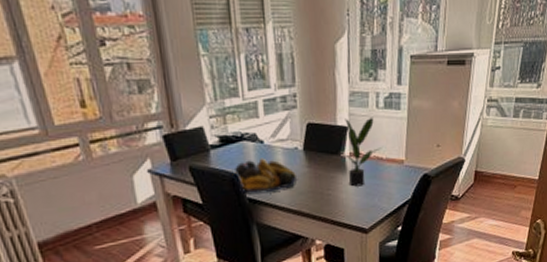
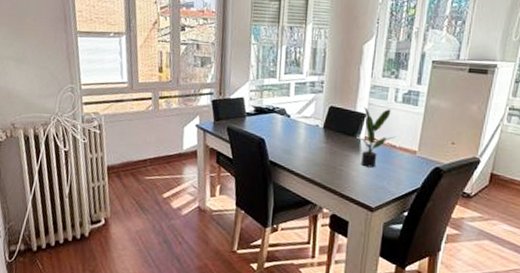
fruit bowl: present [235,158,297,193] -> none [263,129,314,159]

